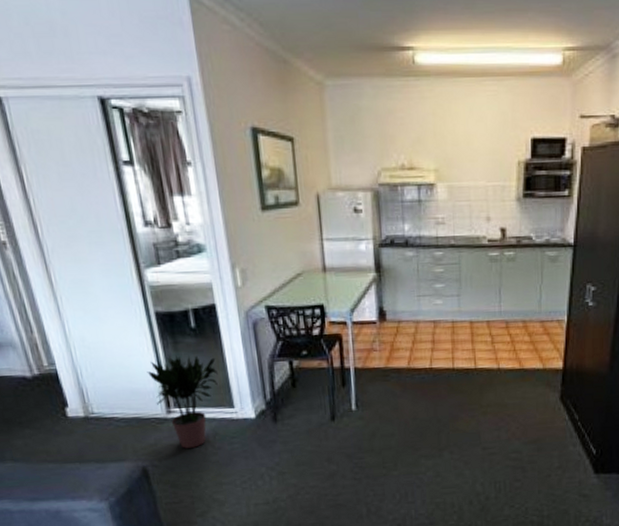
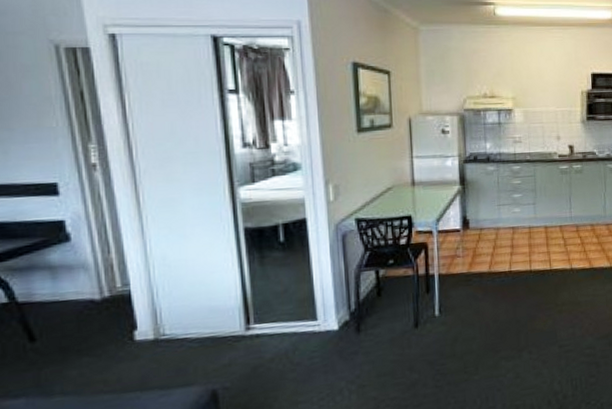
potted plant: present [147,355,218,448] -> none [229,269,303,367]

